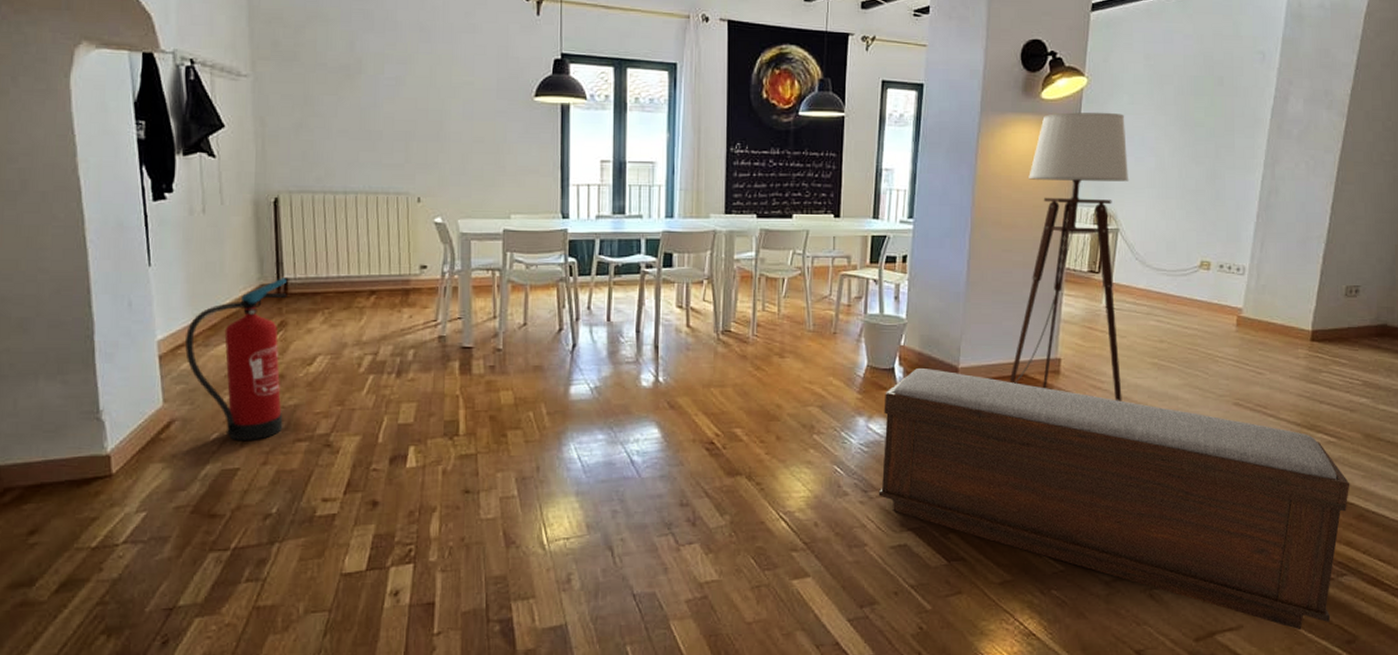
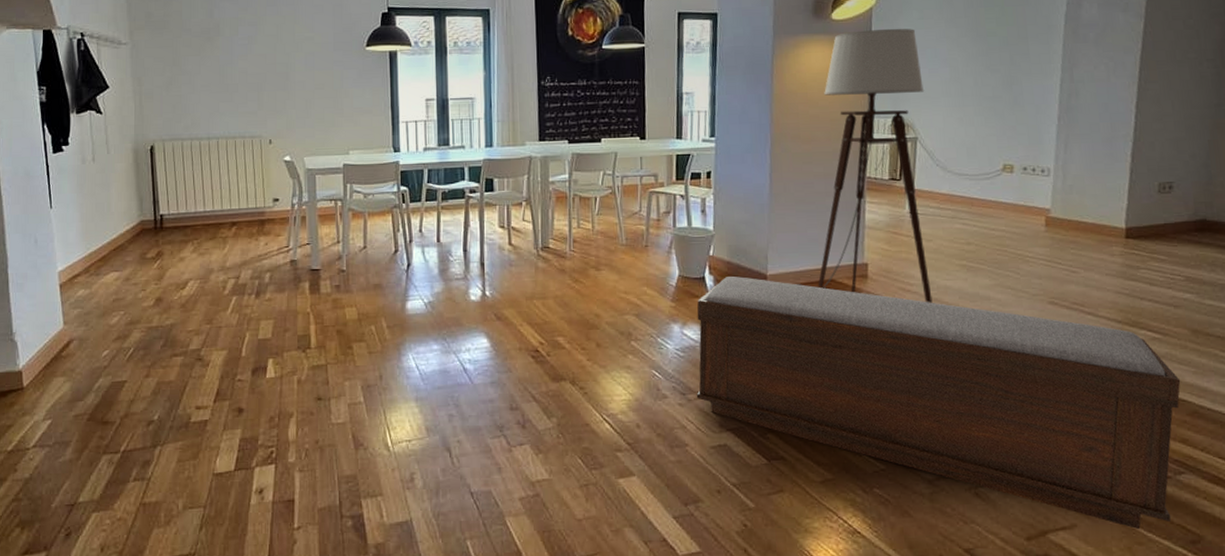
fire extinguisher: present [185,278,288,440] -> none [81,214,163,356]

